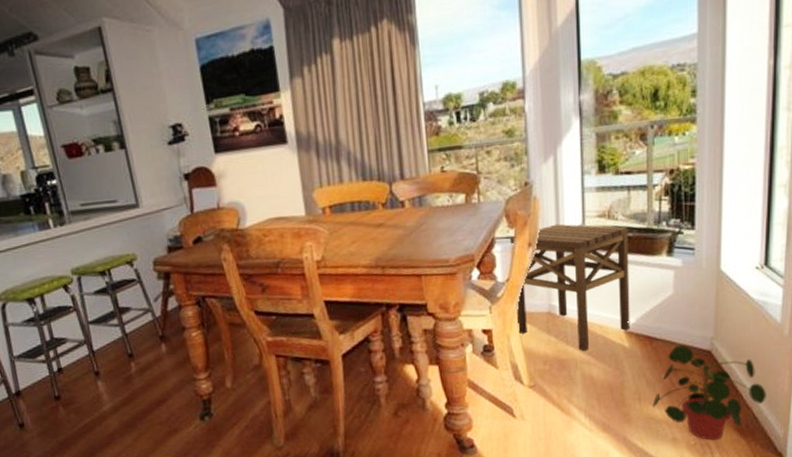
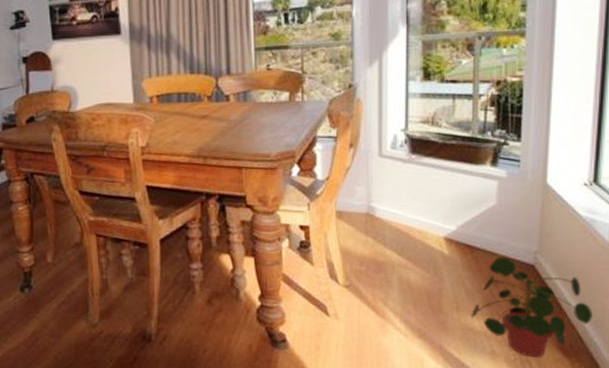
side table: present [509,223,630,350] -> none [331,127,452,254]

